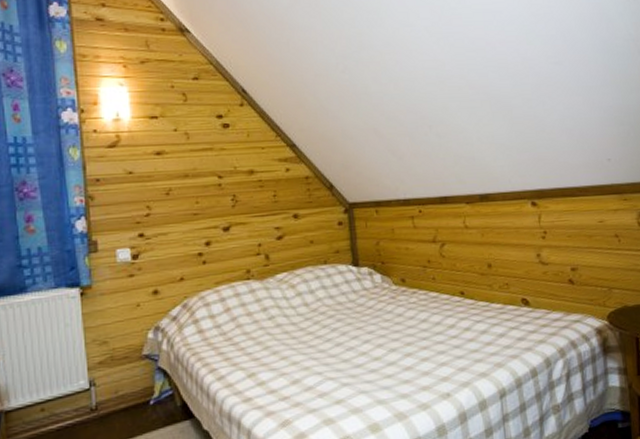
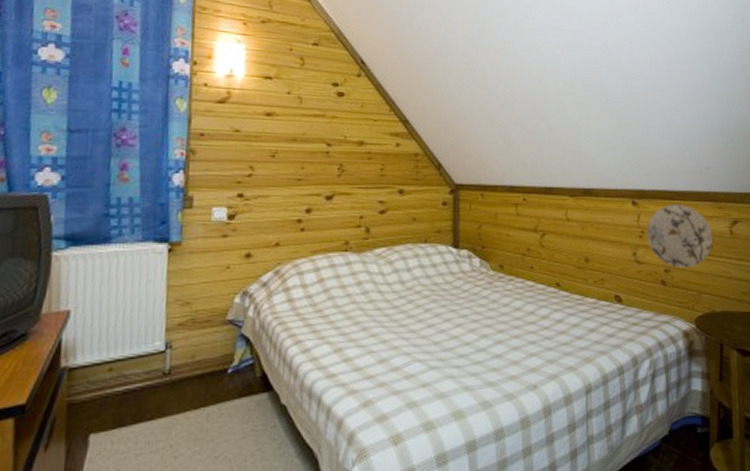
decorative plate: none [549,200,620,266] -> present [646,203,713,269]

